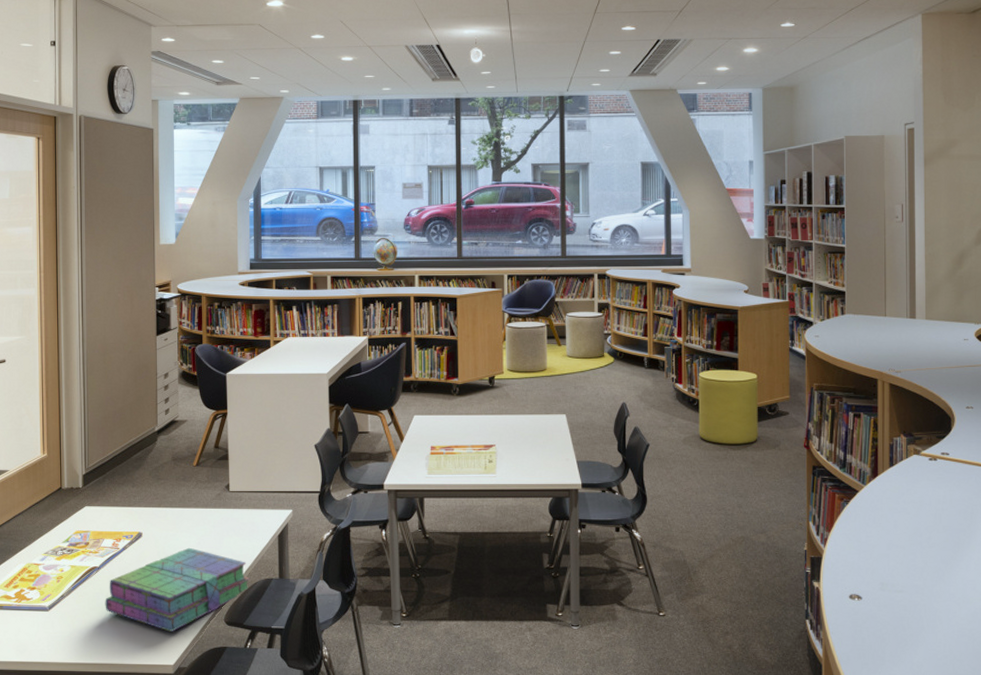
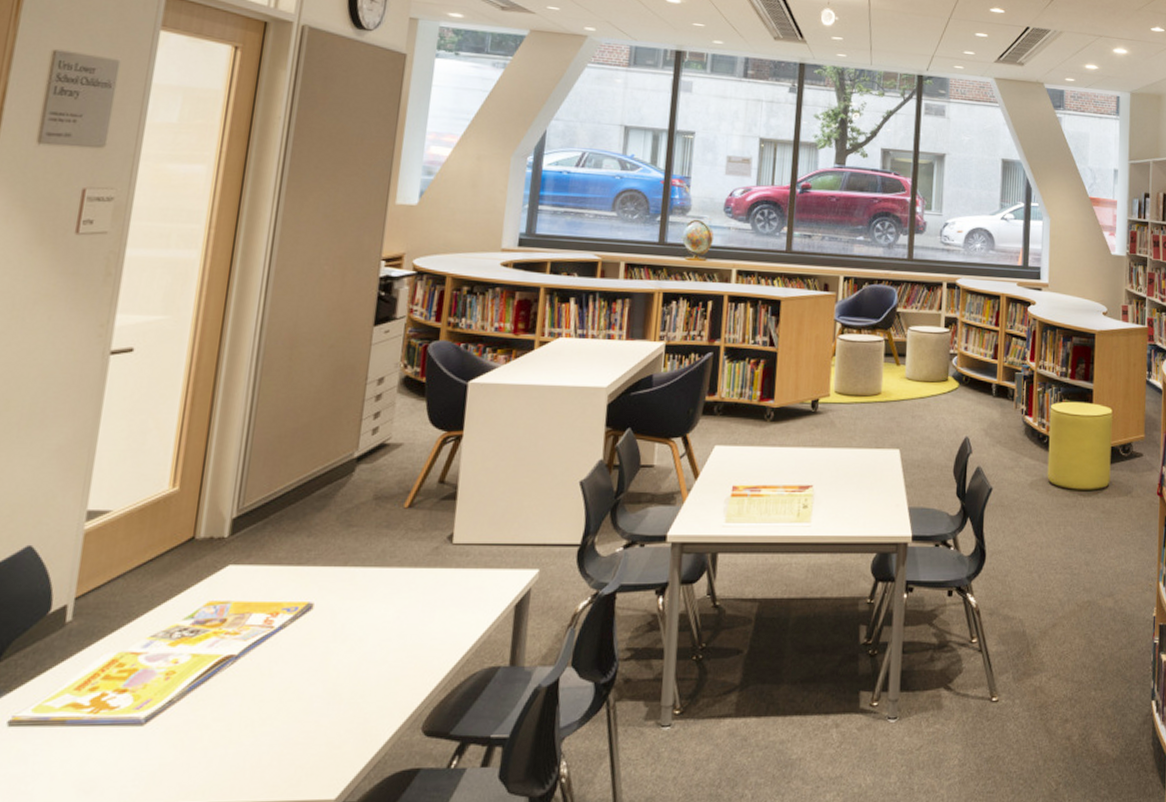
stack of books: present [105,547,250,633] -> none [238,624,468,751]

